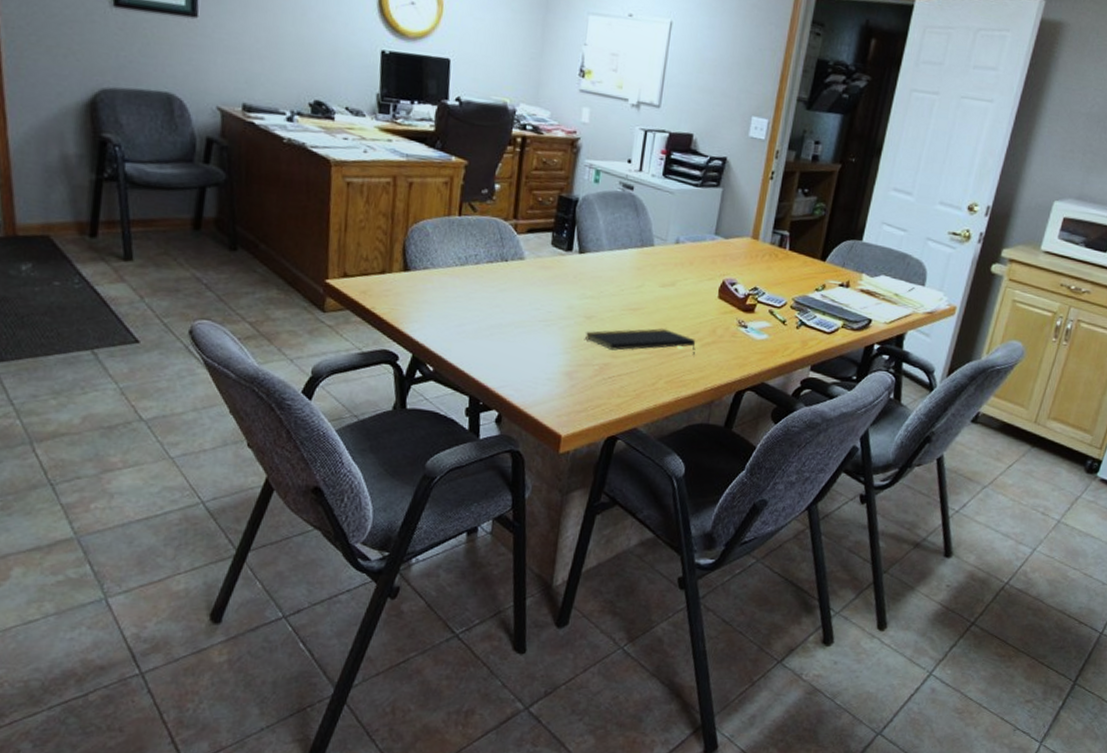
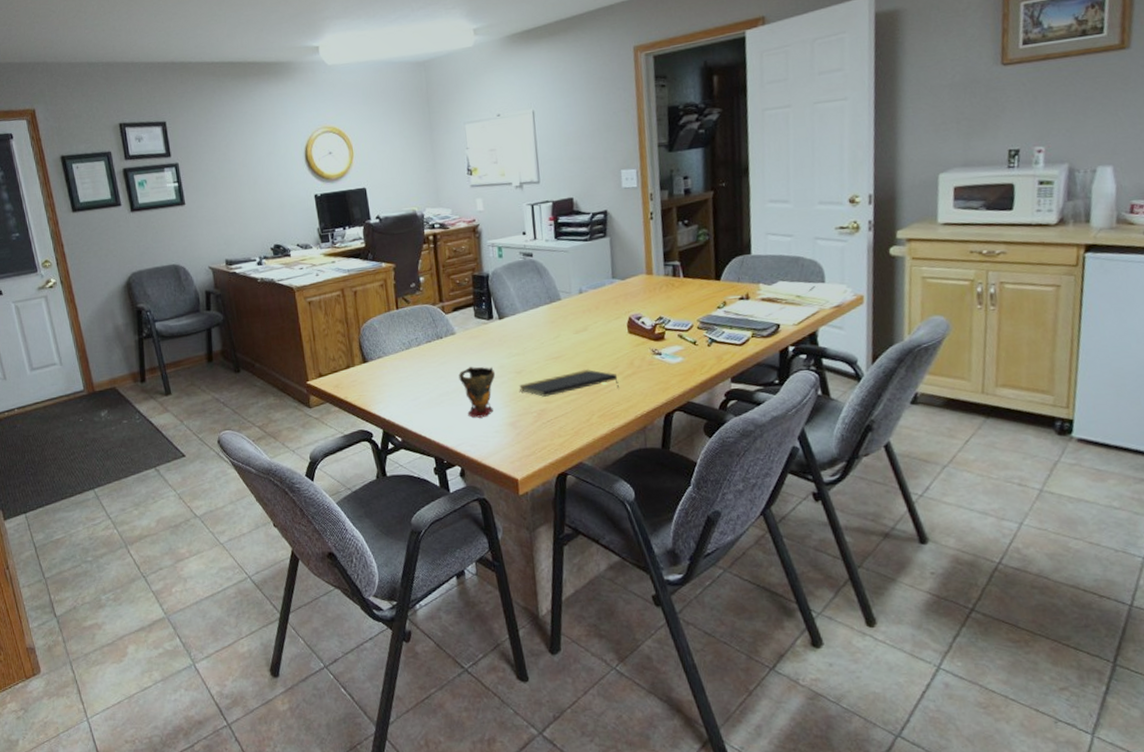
cup: none [517,299,562,361] -> present [458,366,496,418]

